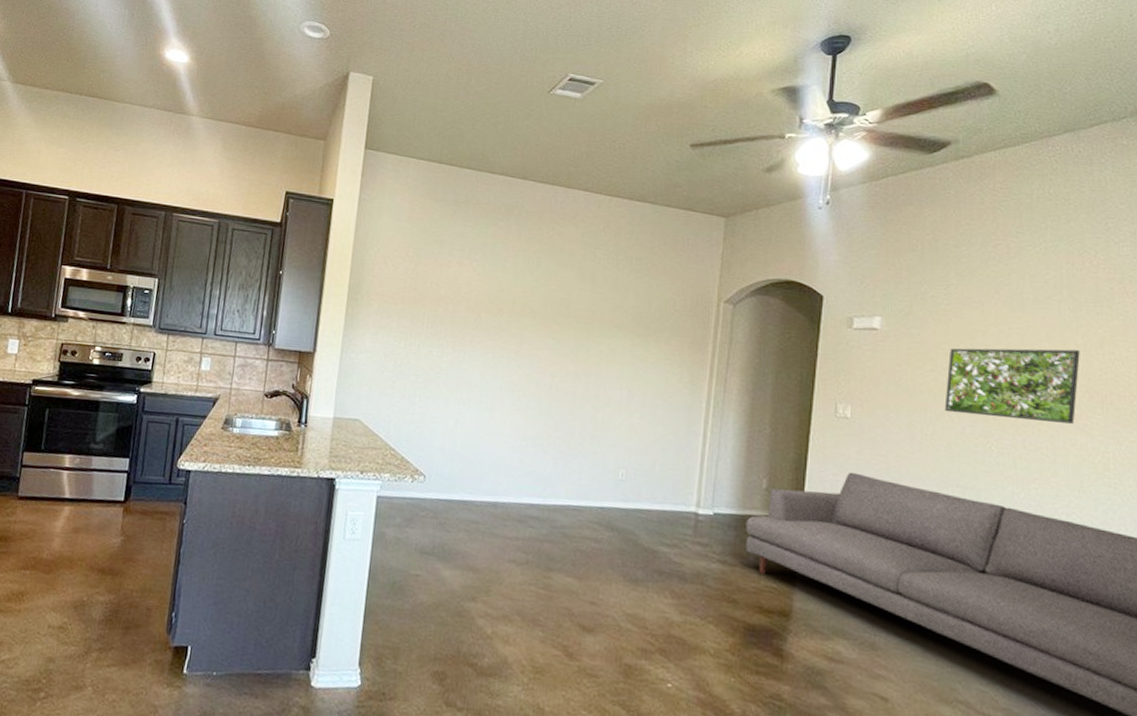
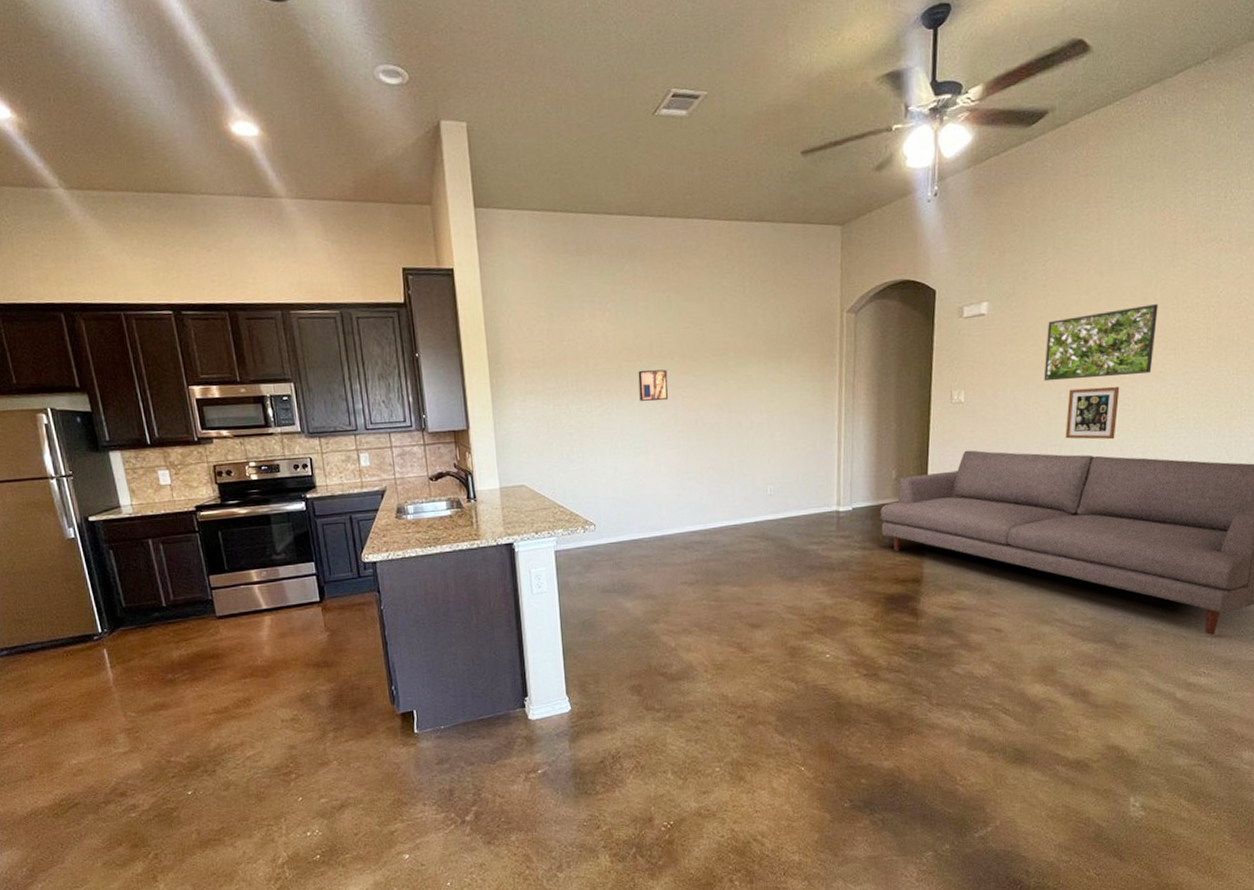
wall art: none [494,324,527,359] -> present [638,369,669,401]
picture frame: none [970,425,1037,492] -> present [1065,386,1120,440]

